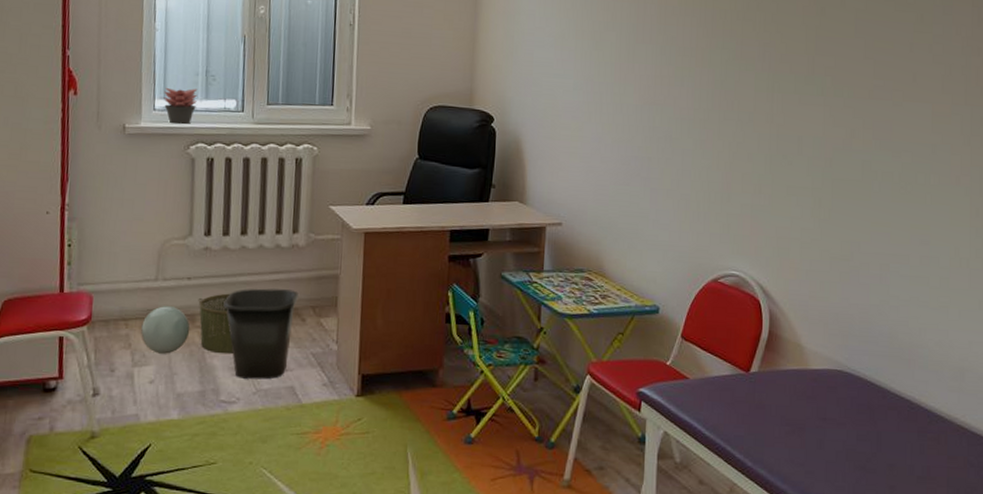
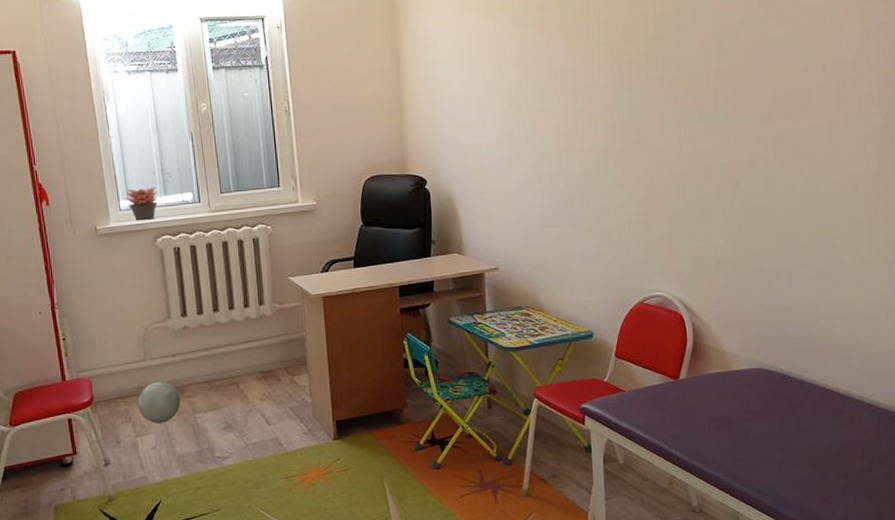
basket: present [198,293,234,354] -> none [184,364,221,418]
waste bin: present [222,288,298,379] -> none [205,355,271,436]

